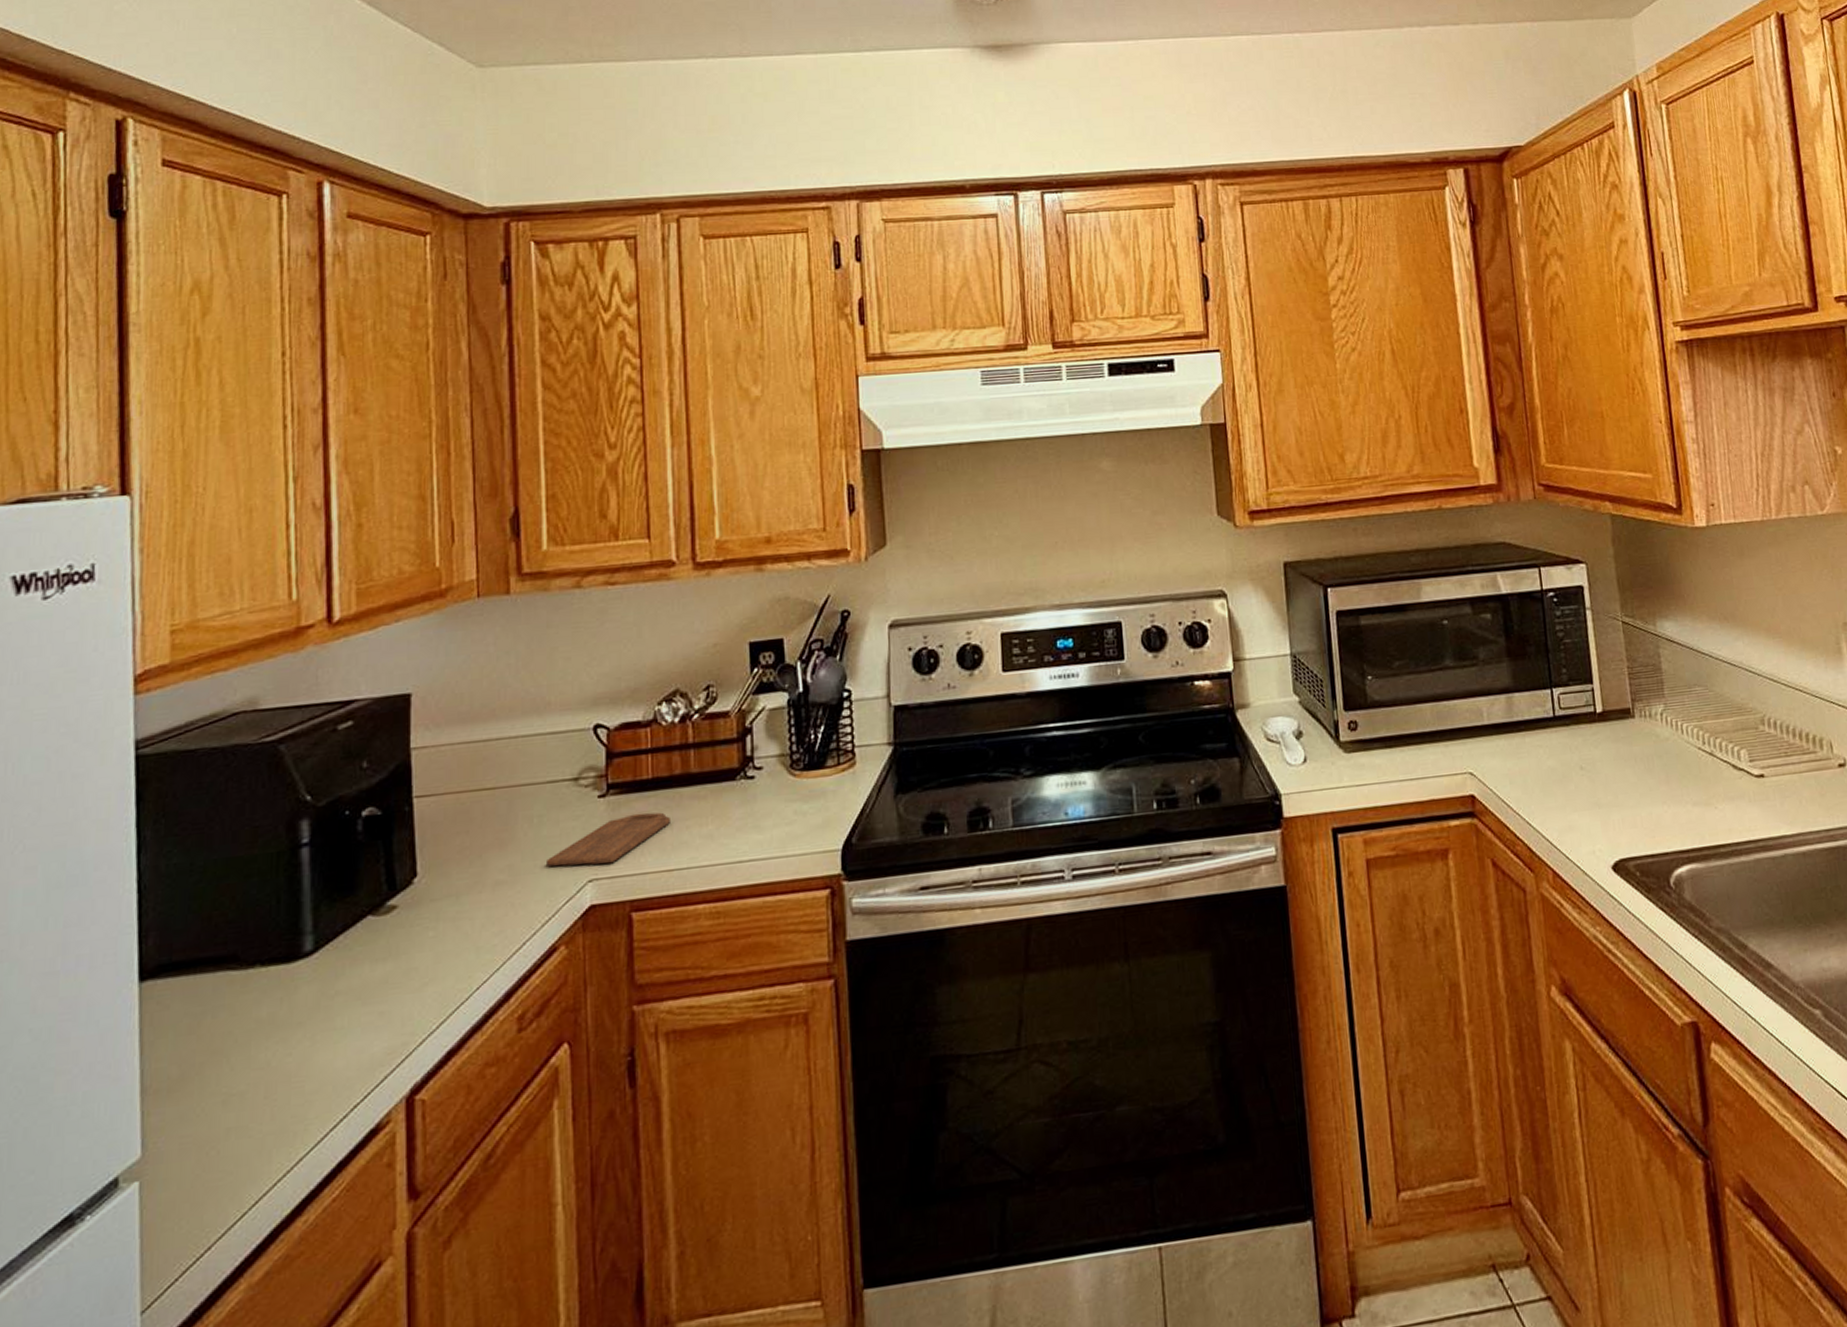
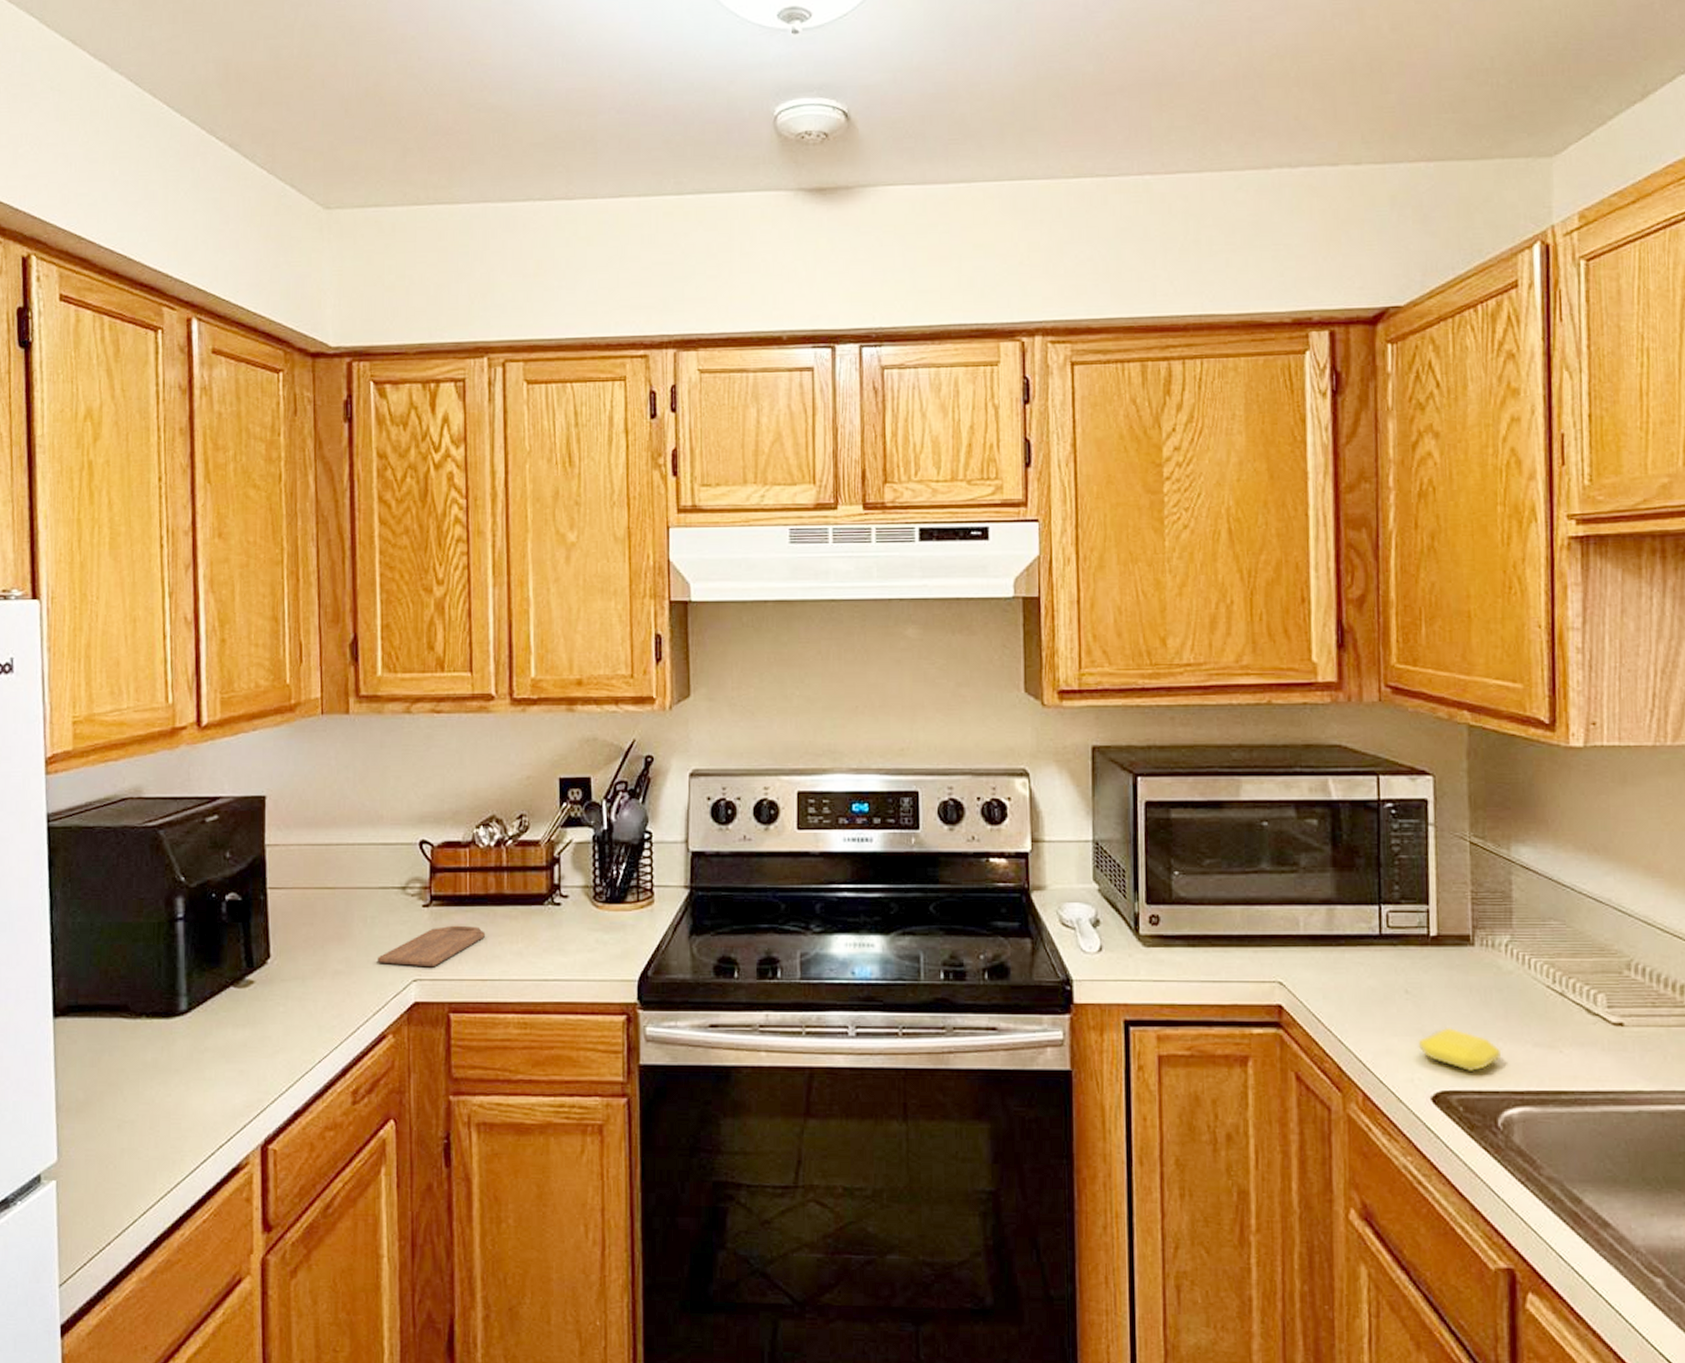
soap bar: none [1595,798,1667,837] -> present [1418,1028,1501,1071]

